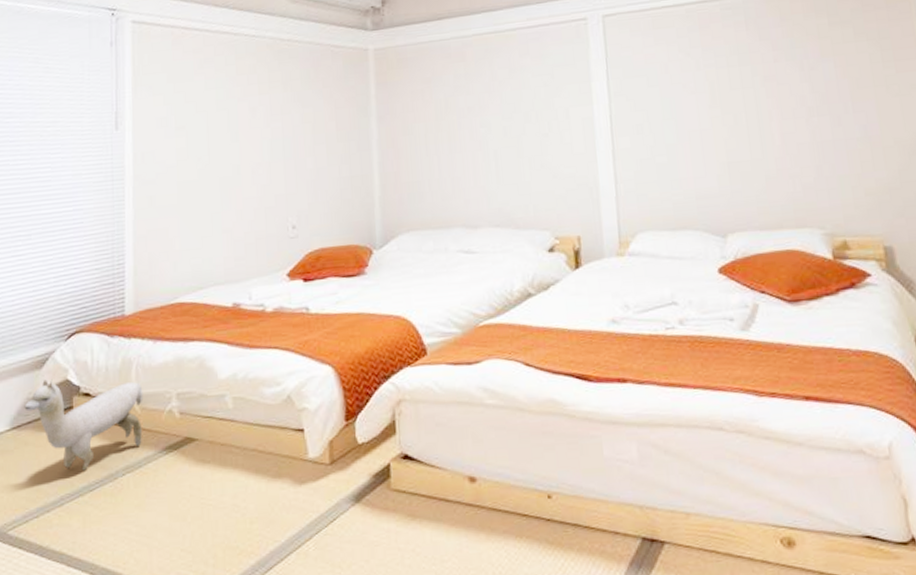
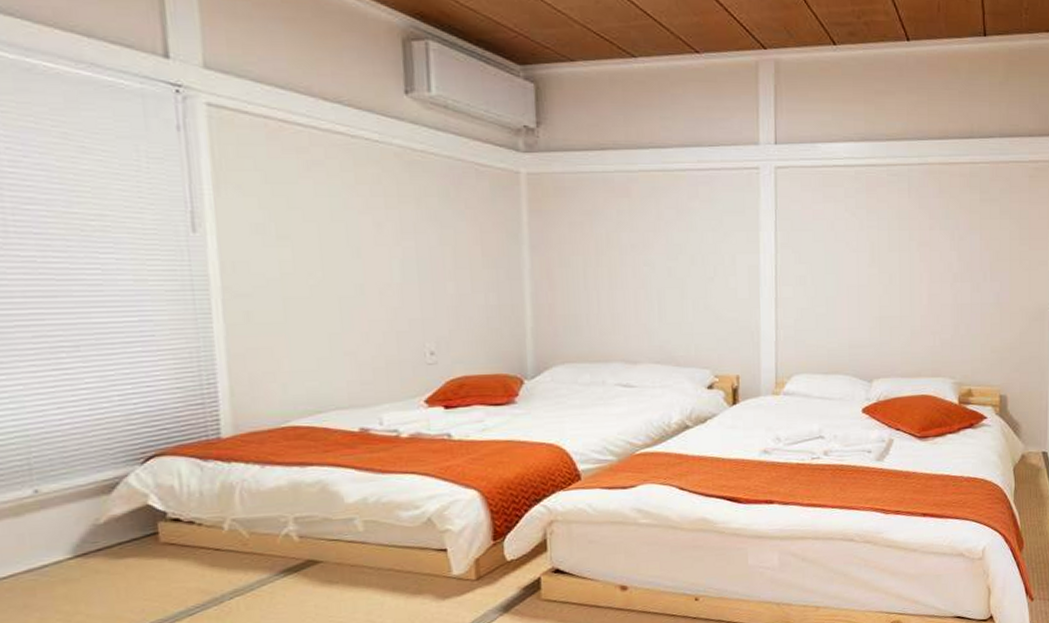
plush toy: present [24,379,143,471] -> none [90,504,253,597]

